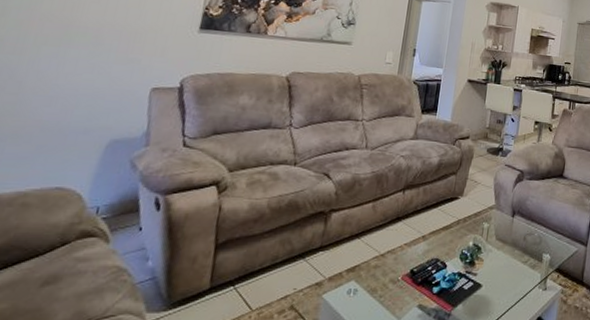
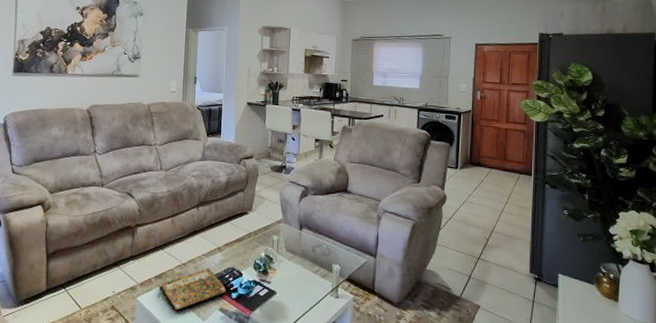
book: none [350,259,428,311] -> present [159,268,227,312]

